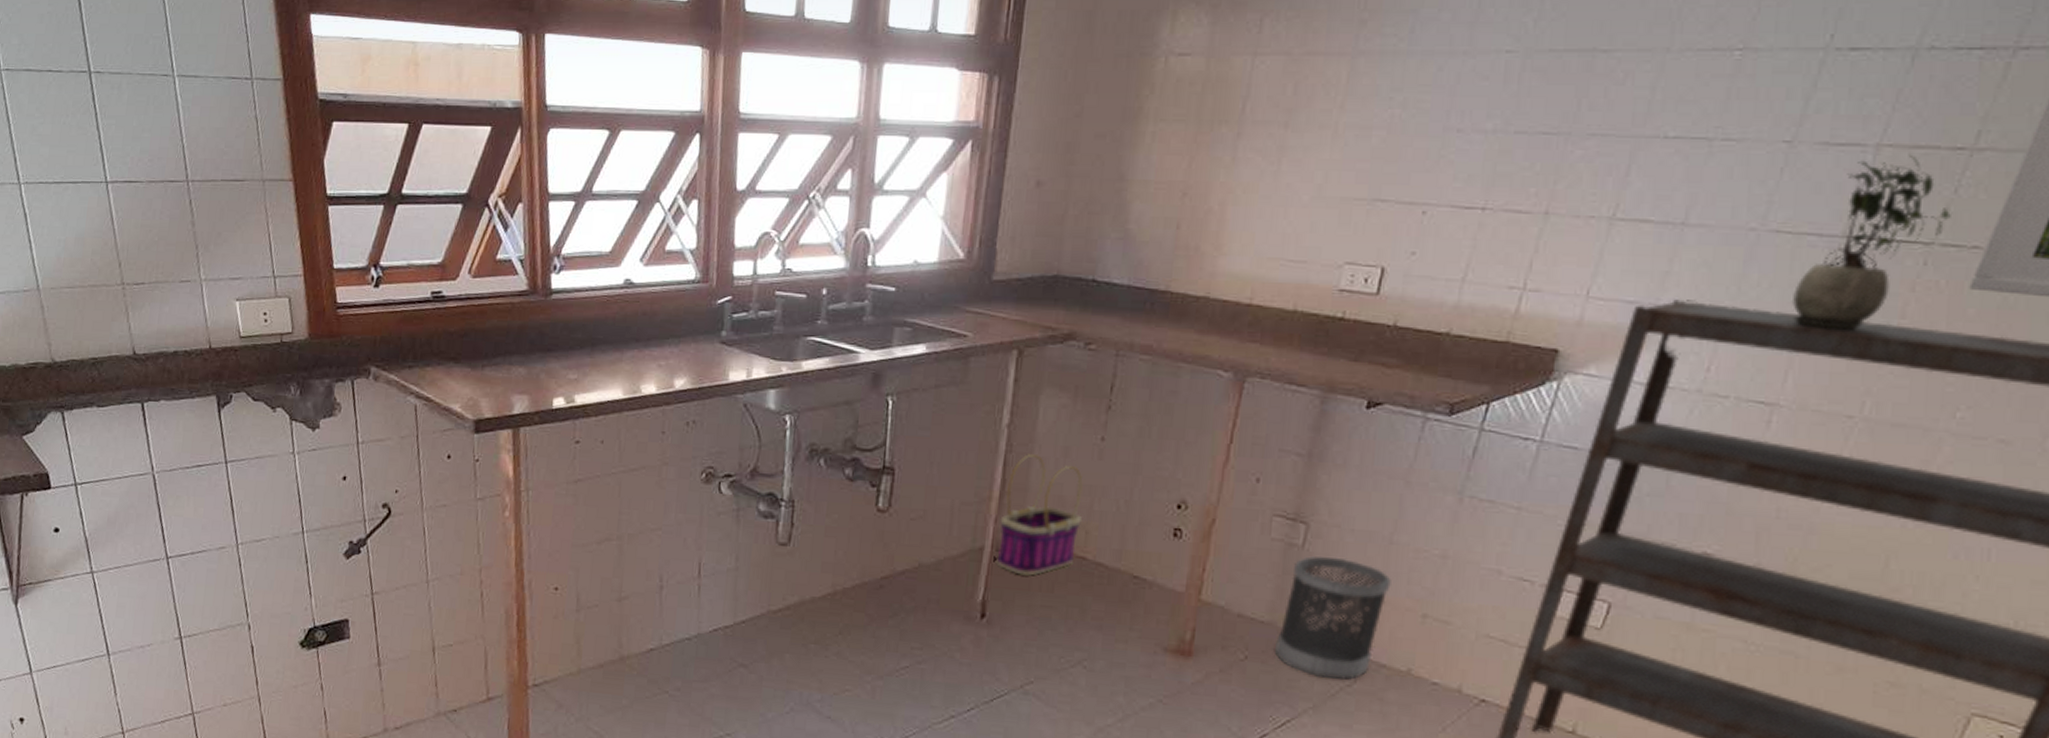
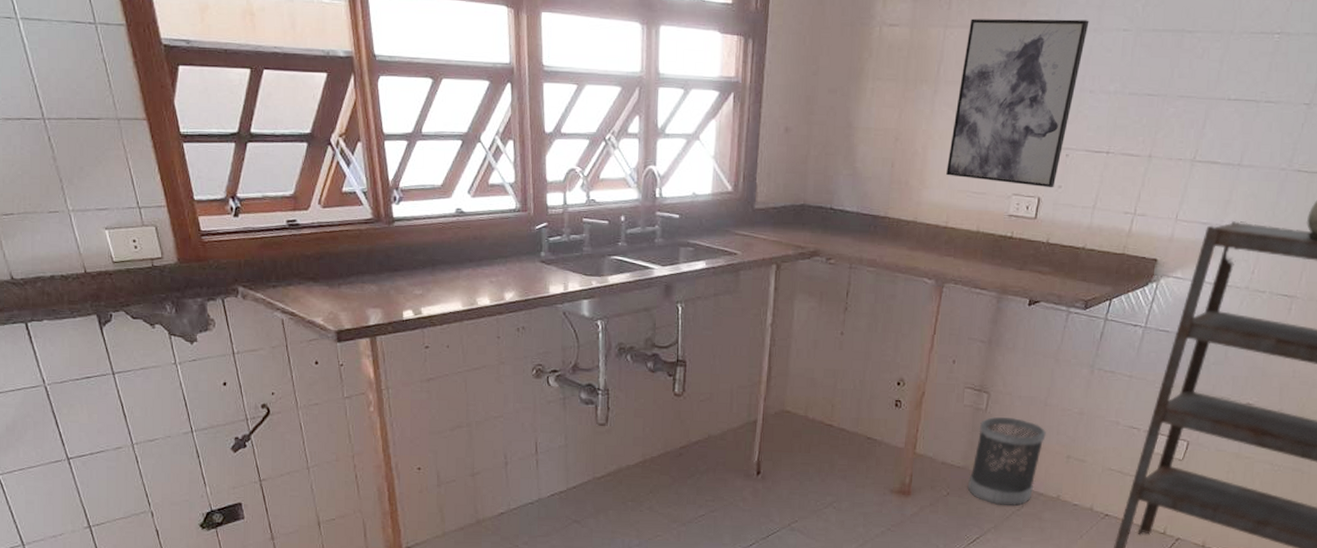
basket: present [996,454,1083,576] -> none [767,347,830,441]
wall art: none [1252,40,1457,255] -> present [946,18,1089,188]

